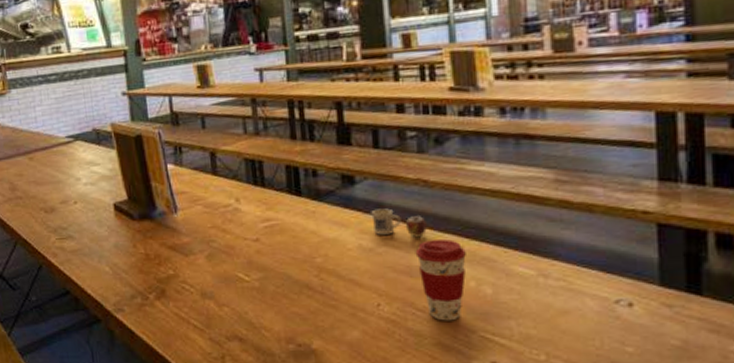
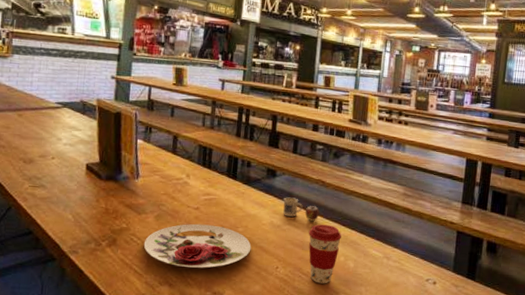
plate: none [198,258,338,316] -> present [143,223,252,268]

